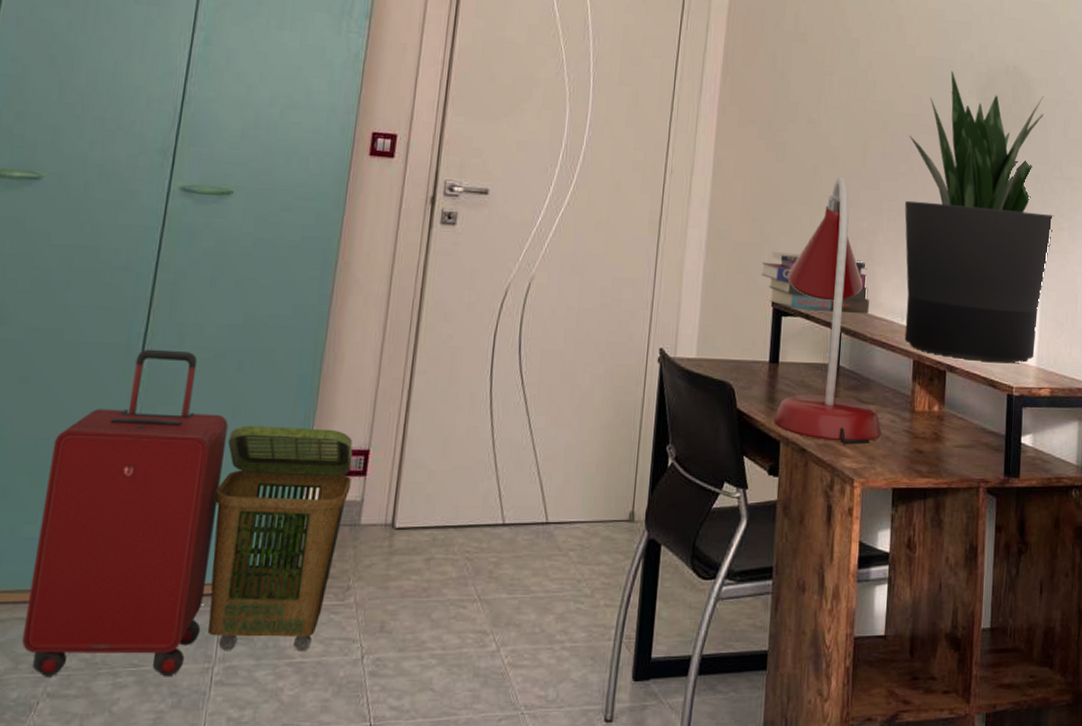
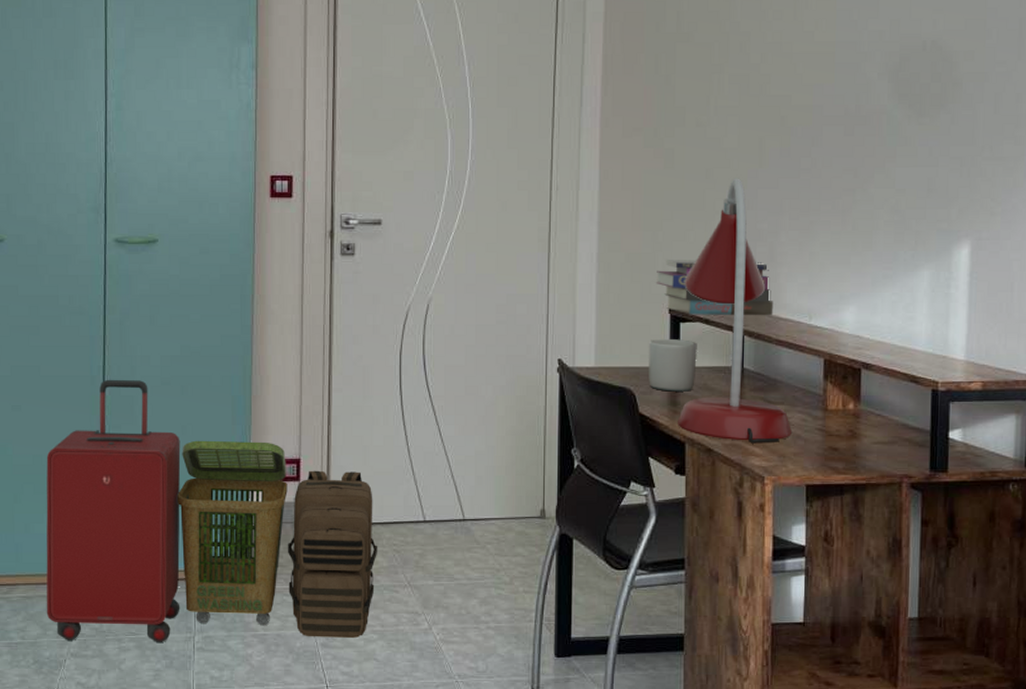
backpack: none [337,463,449,665] -> present [287,470,378,638]
mug: none [748,331,797,388] -> present [648,338,697,392]
planter: present [904,71,1054,364] -> none [809,54,984,358]

